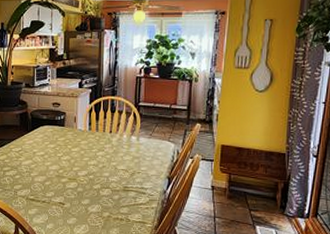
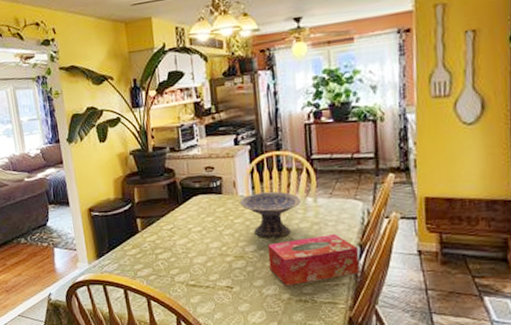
decorative bowl: none [78,128,127,166] -> present [240,191,301,238]
tissue box: none [96,167,167,207] -> present [267,233,359,287]

